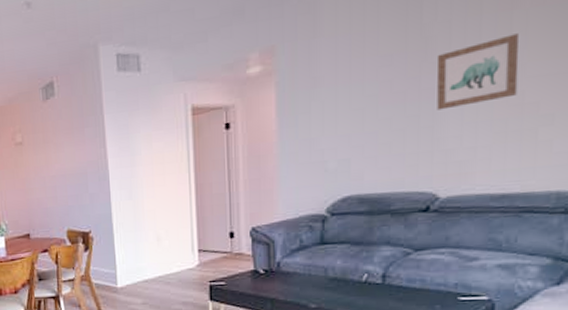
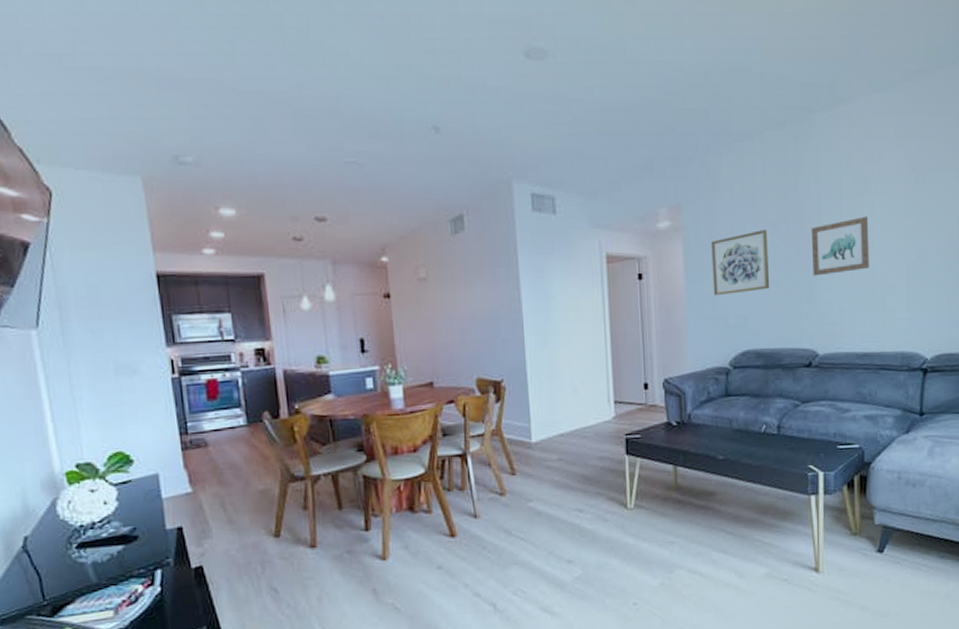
wall art: none [309,63,380,141] -> present [711,230,770,296]

